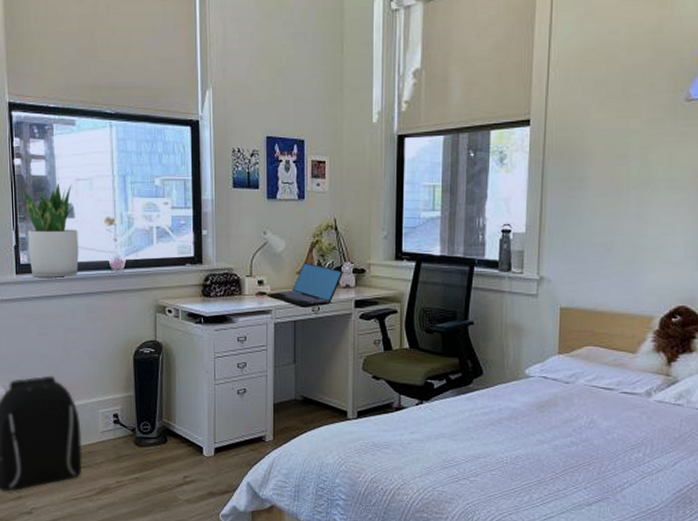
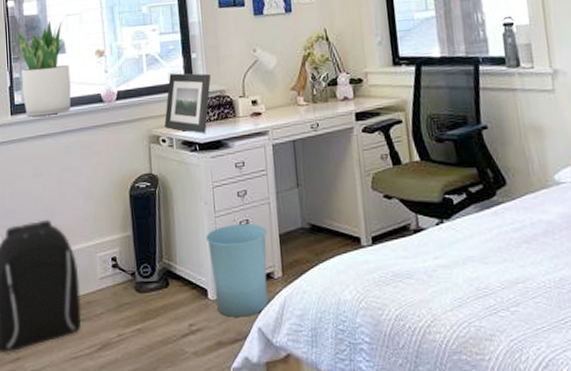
picture frame: none [171,248,221,307] -> present [164,73,211,134]
waste bin: none [204,392,263,473] -> present [205,223,268,317]
laptop: present [266,262,343,307] -> none [261,77,340,125]

